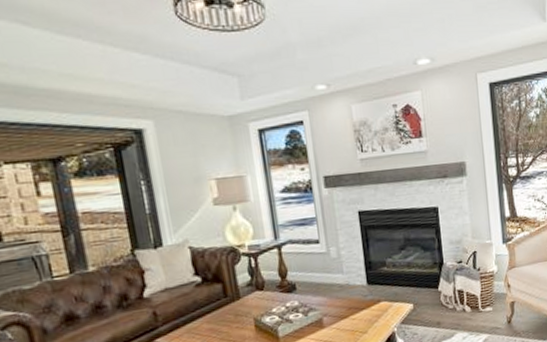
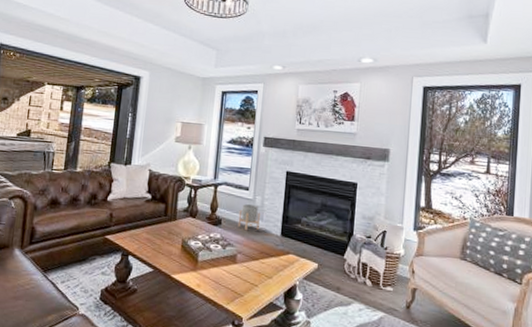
planter: none [313,258,341,290] -> present [237,204,260,231]

